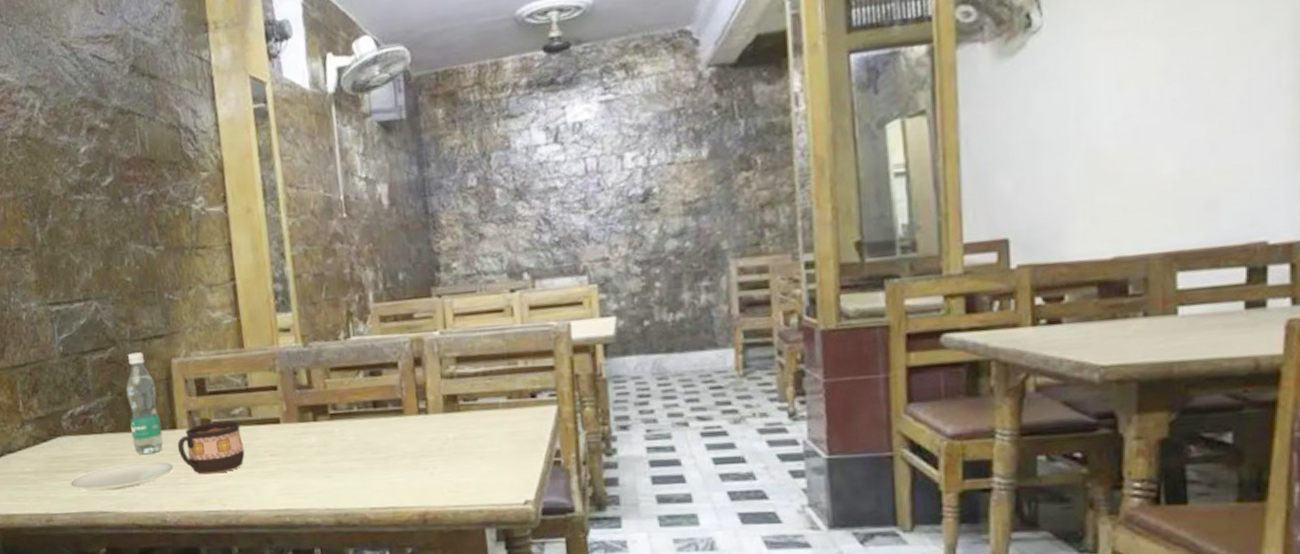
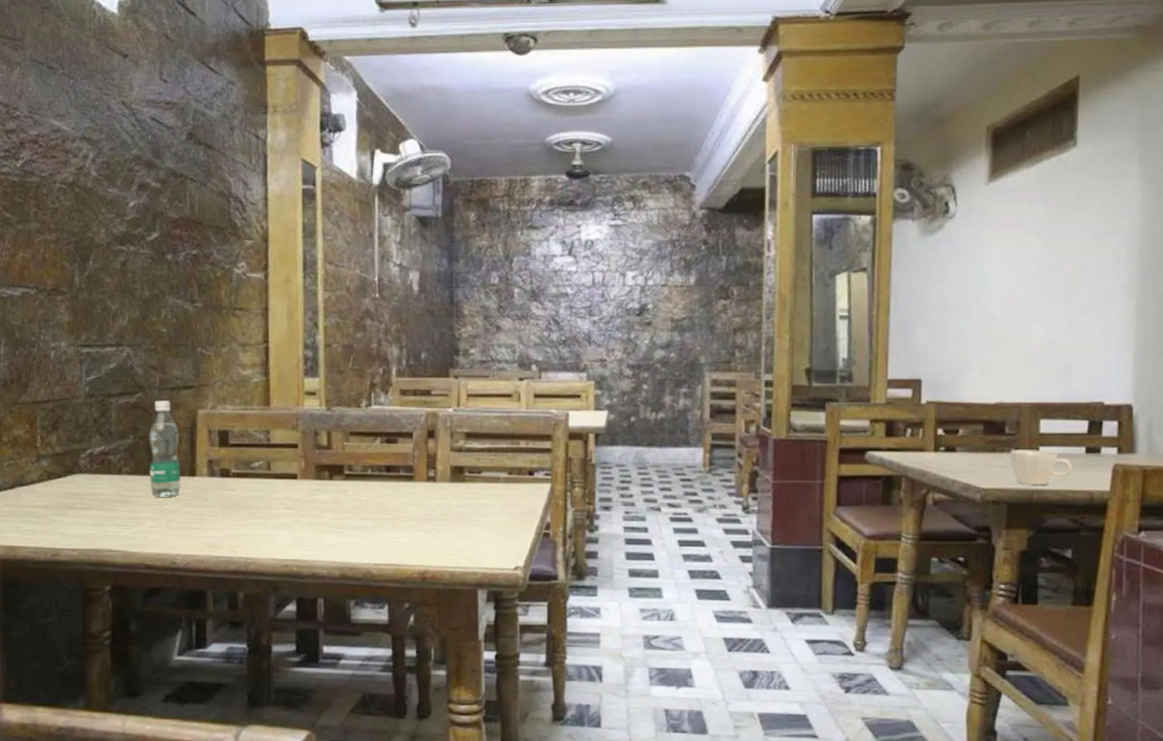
plate: present [70,461,174,491] -> none [81,505,189,530]
cup: present [177,420,245,475] -> none [194,472,260,522]
cup: none [1137,310,1228,357] -> present [1010,450,1073,485]

